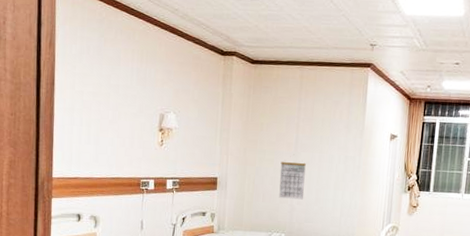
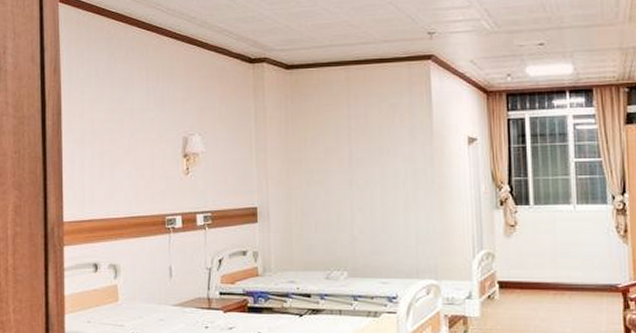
calendar: present [279,162,306,200] -> none [333,181,367,227]

